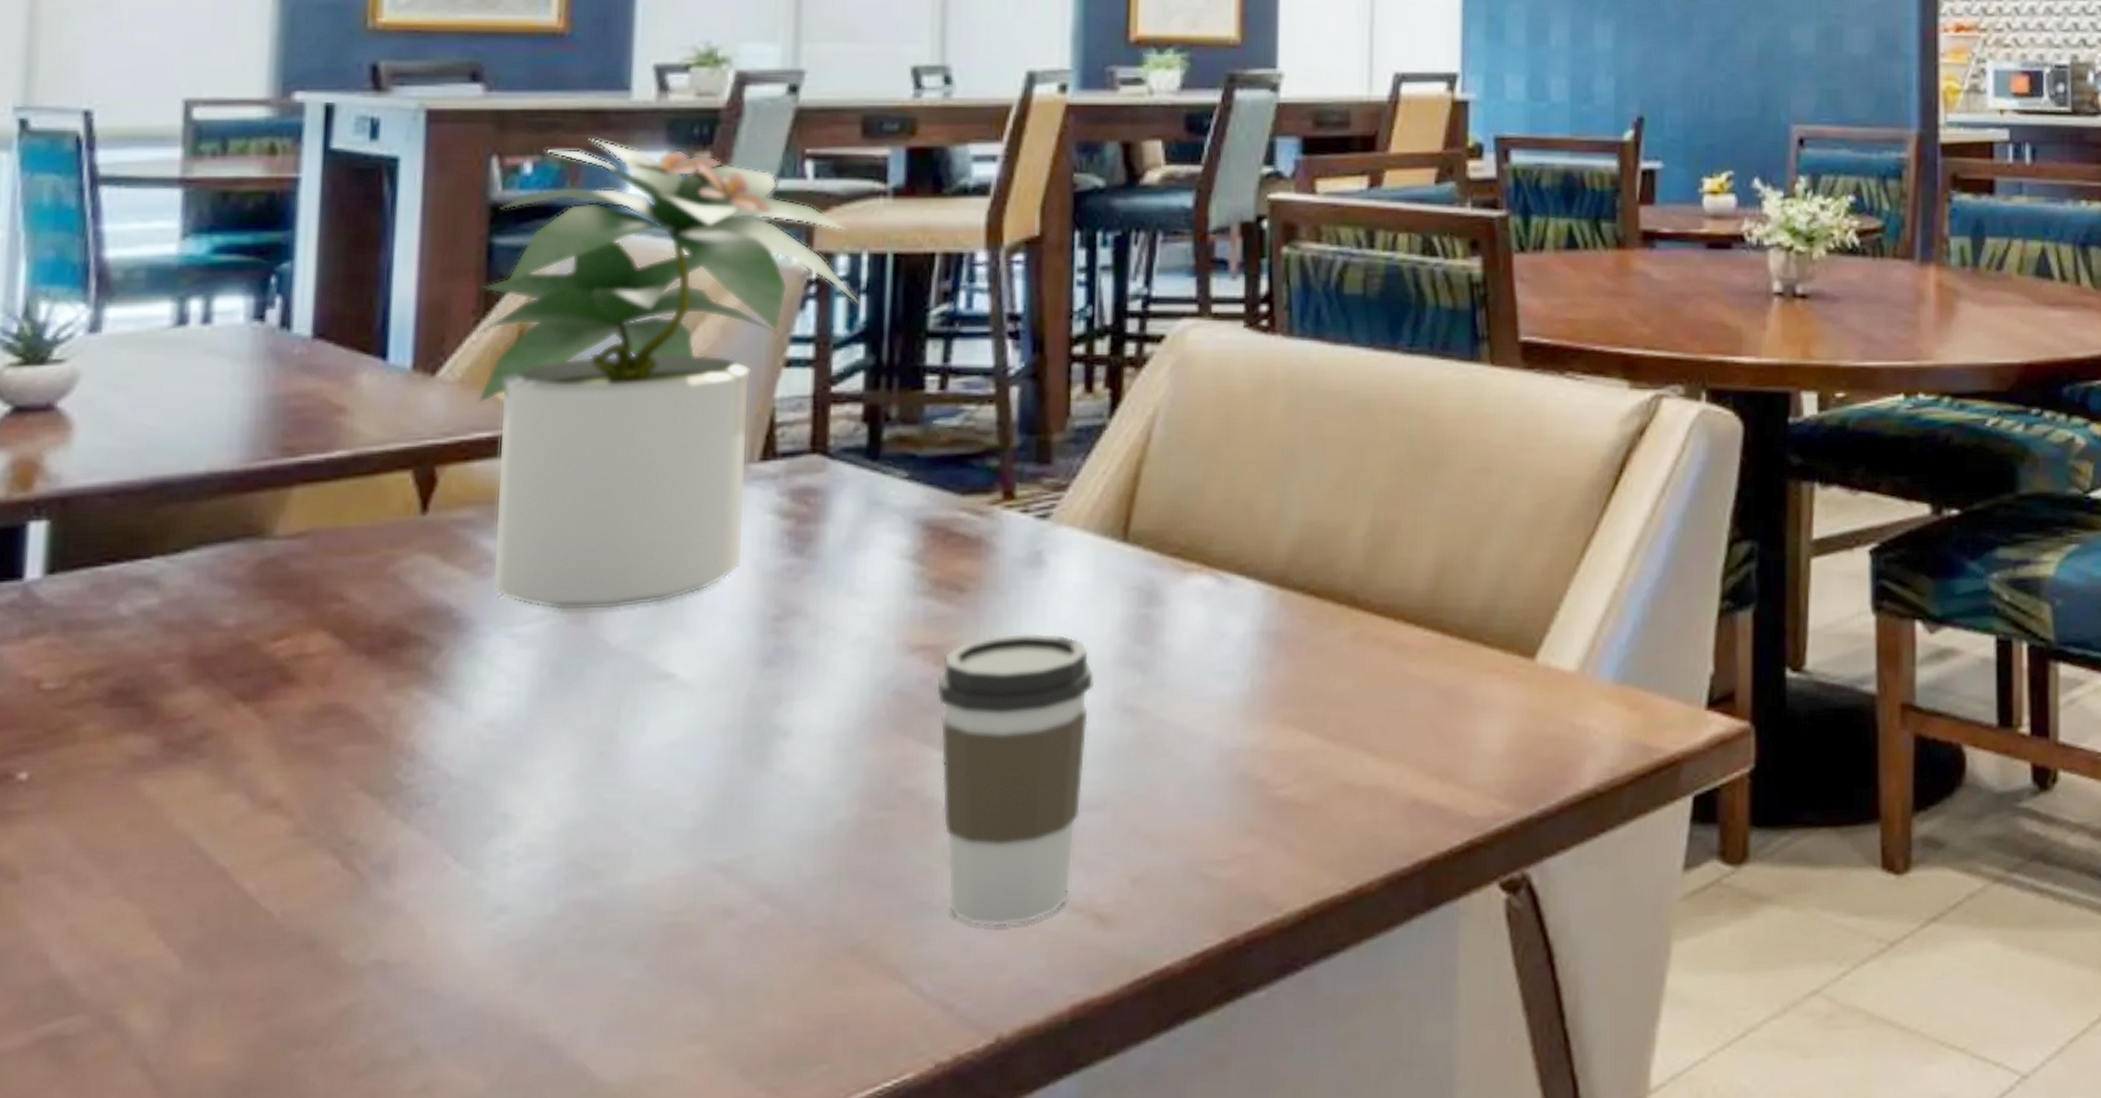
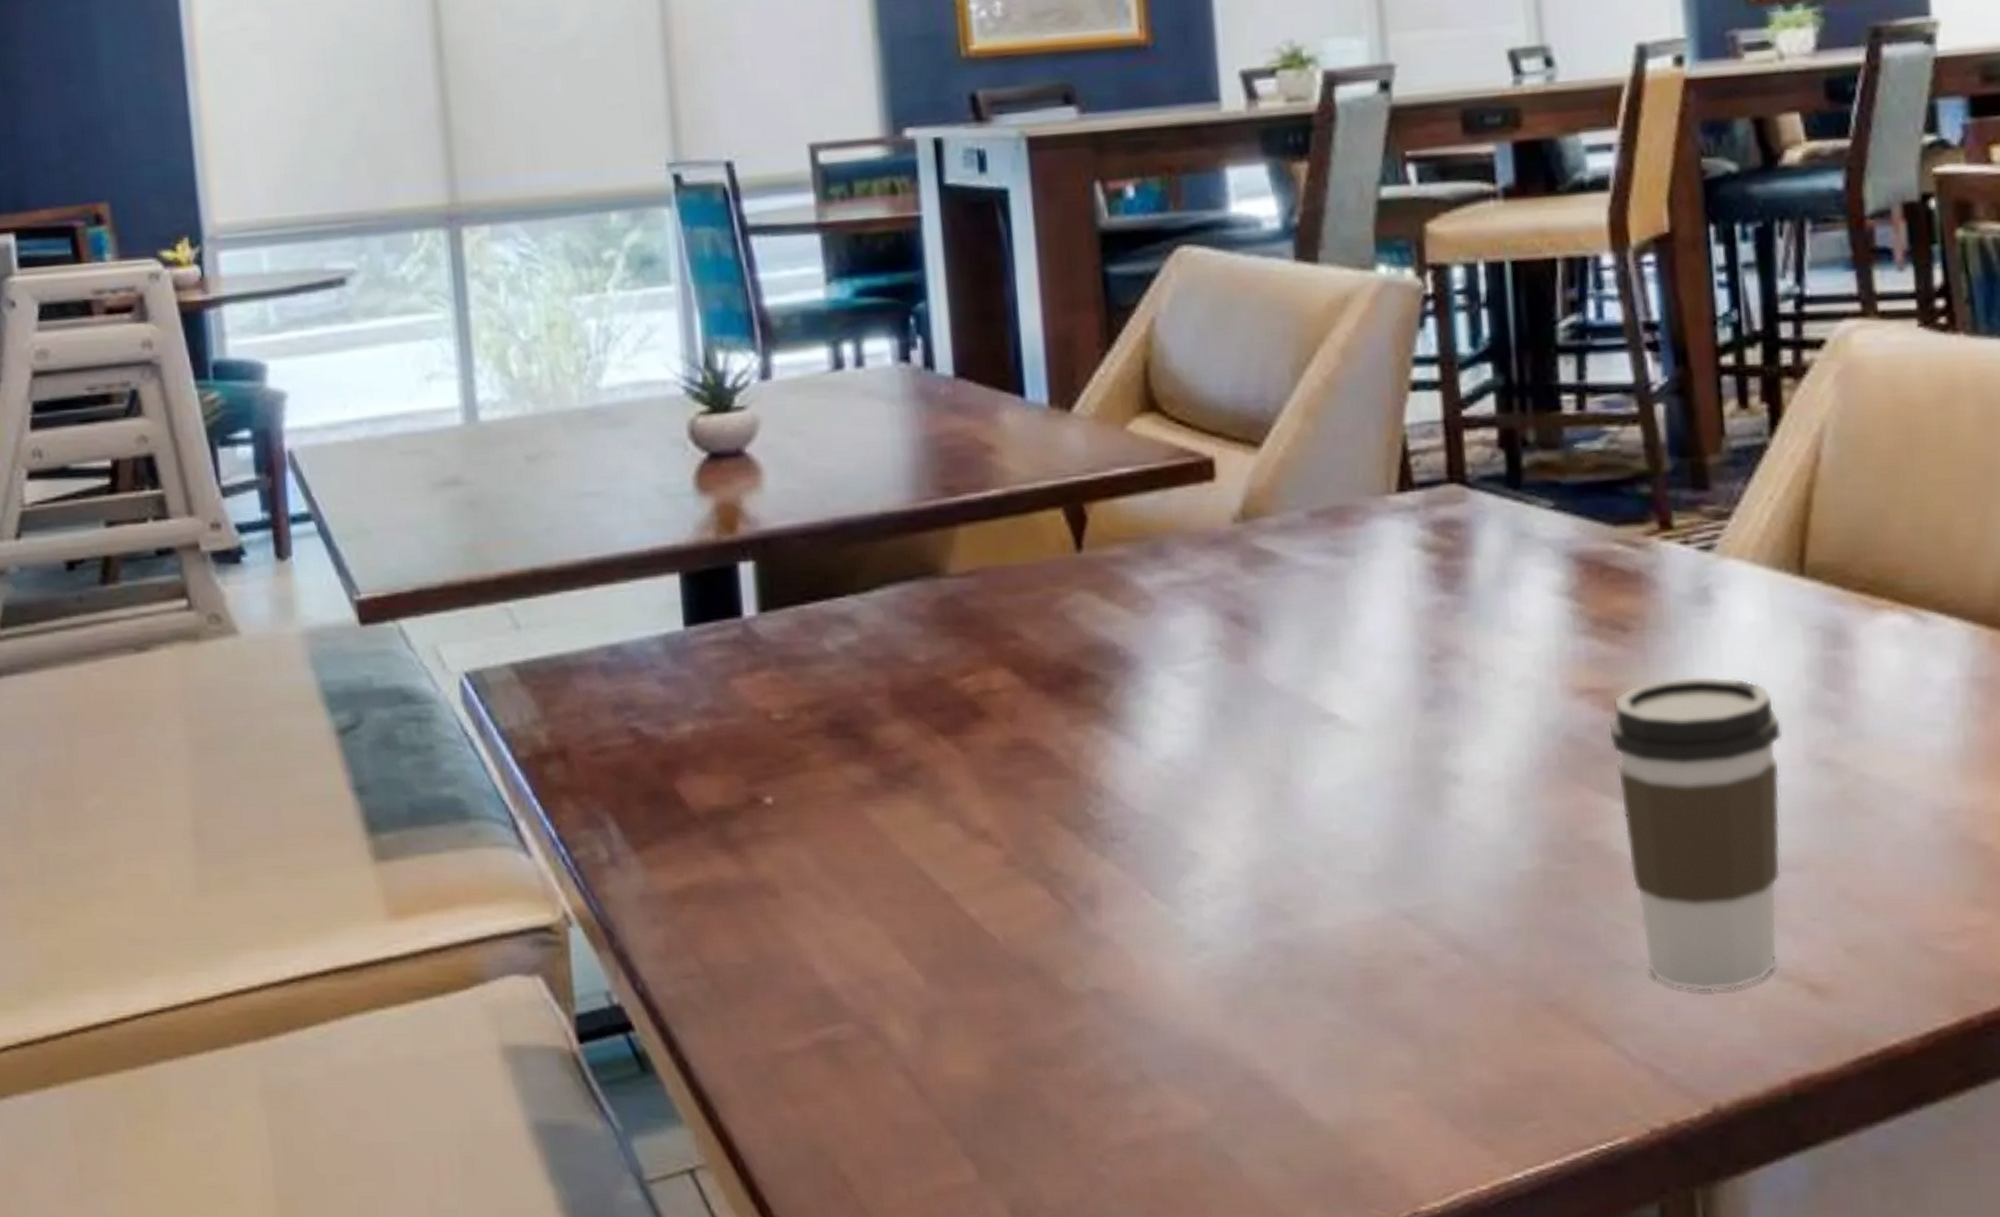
potted plant: present [477,139,862,611] -> none [1102,156,1484,649]

